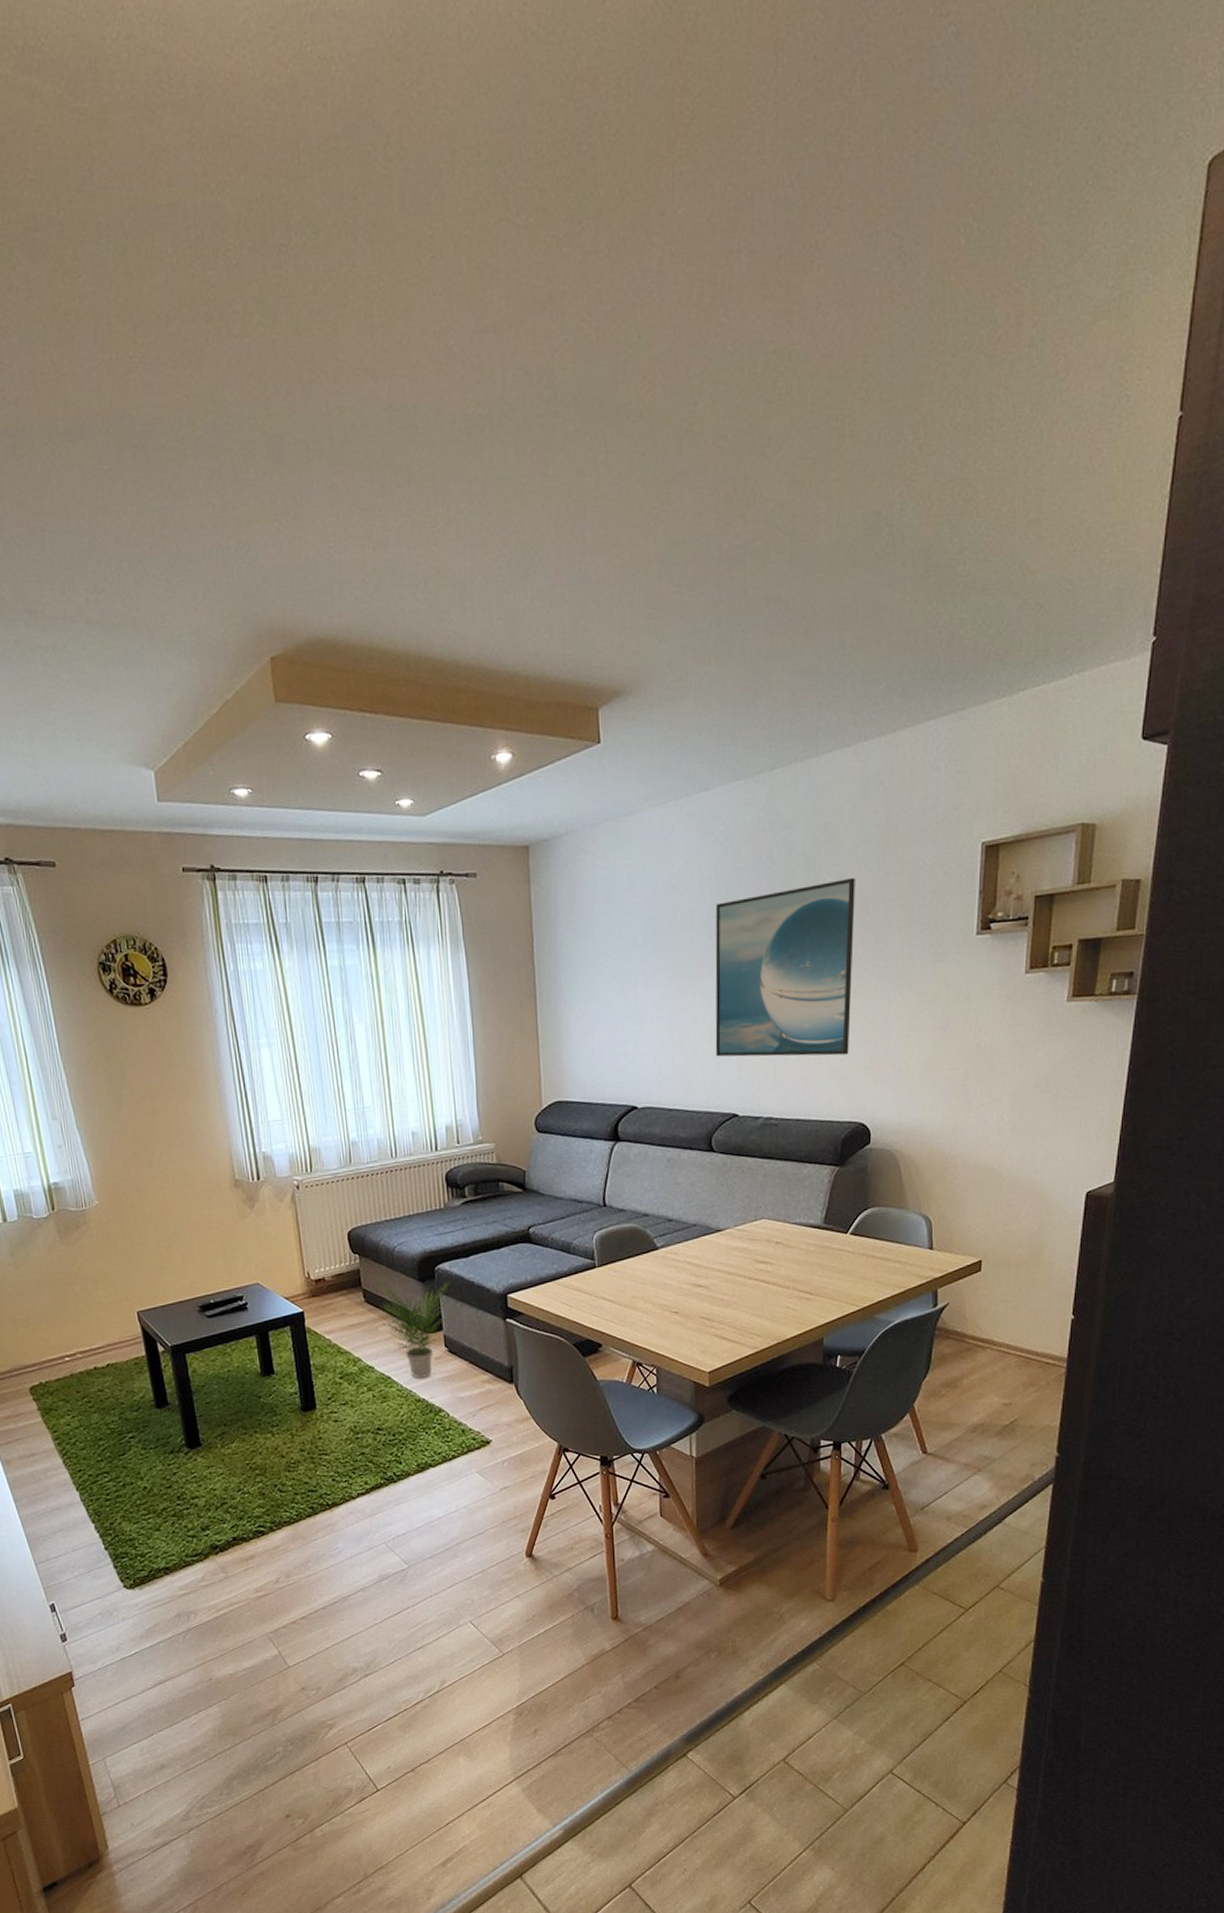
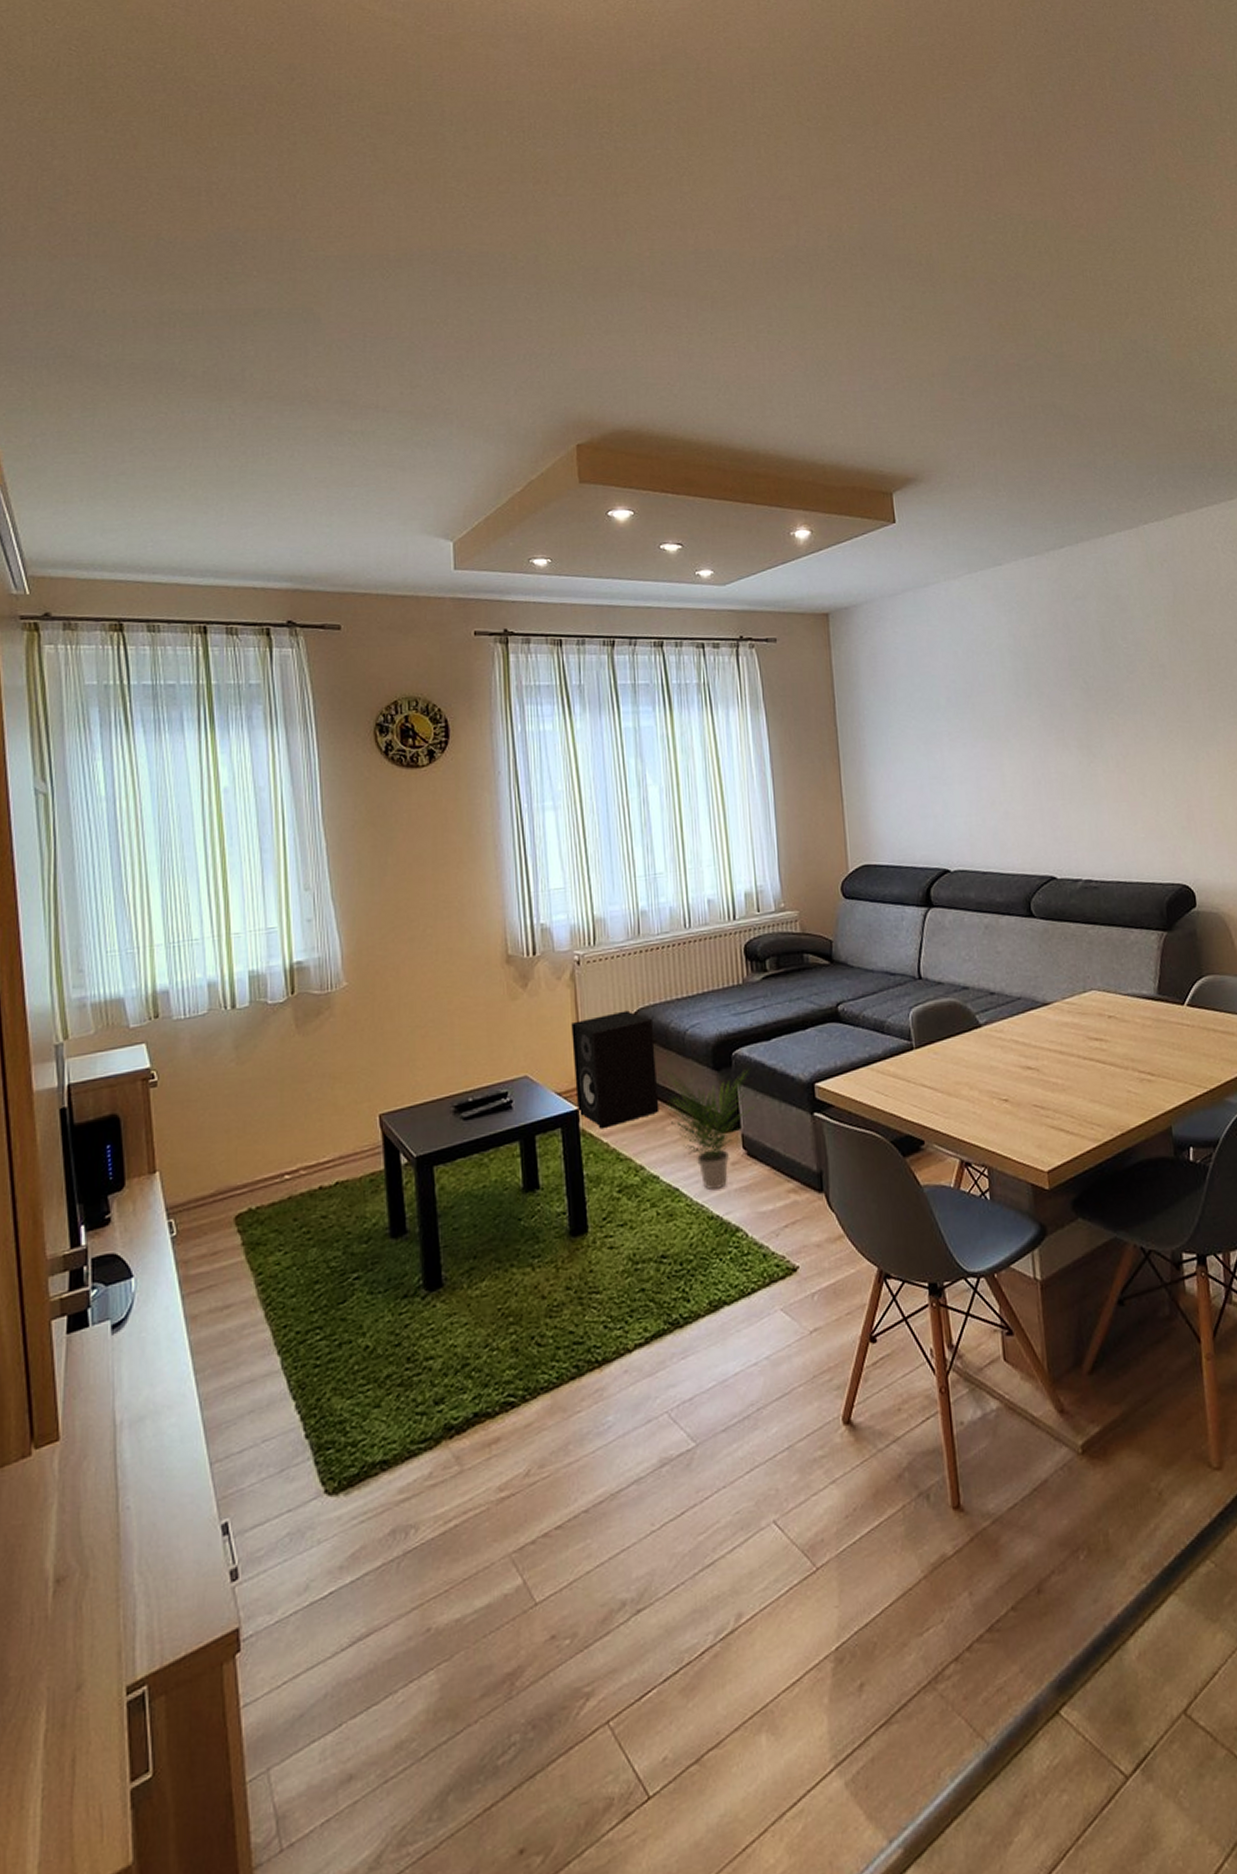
speaker: none [294,1229,373,1328] -> present [571,1010,659,1130]
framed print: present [715,877,855,1057] -> none [1016,644,1164,818]

